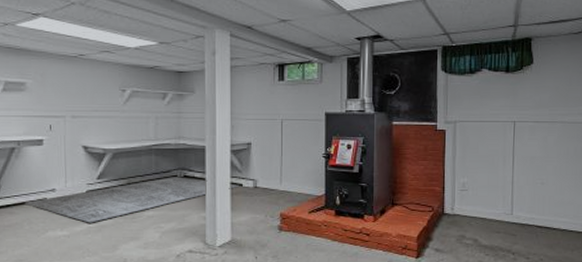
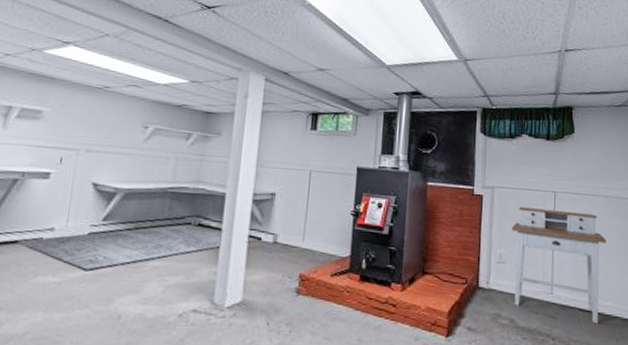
desk: none [473,137,563,238] -> present [511,206,606,324]

